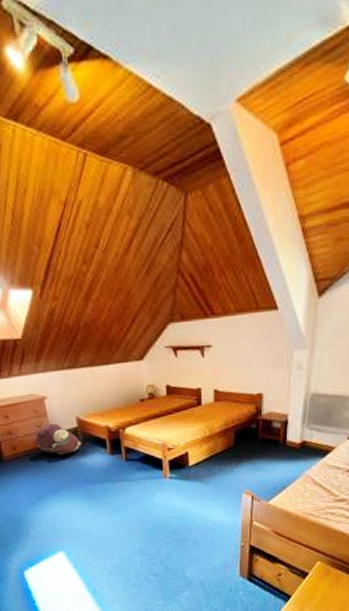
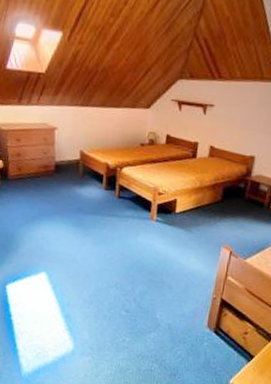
backpack: present [35,423,81,455] -> none [40,152,81,183]

